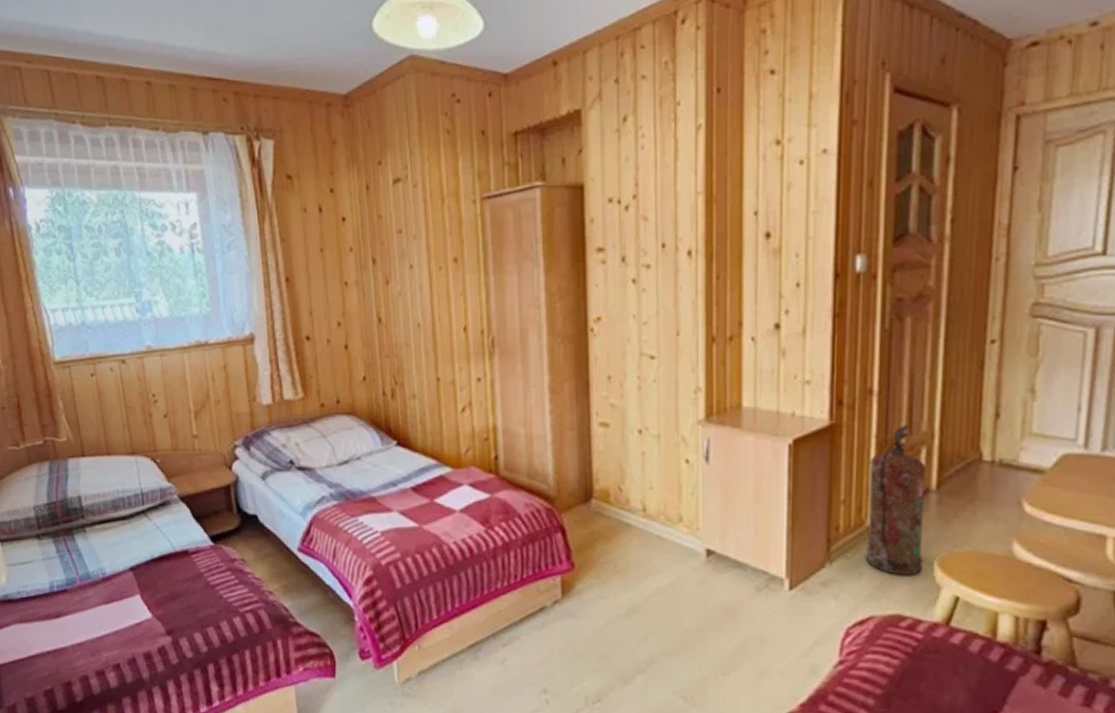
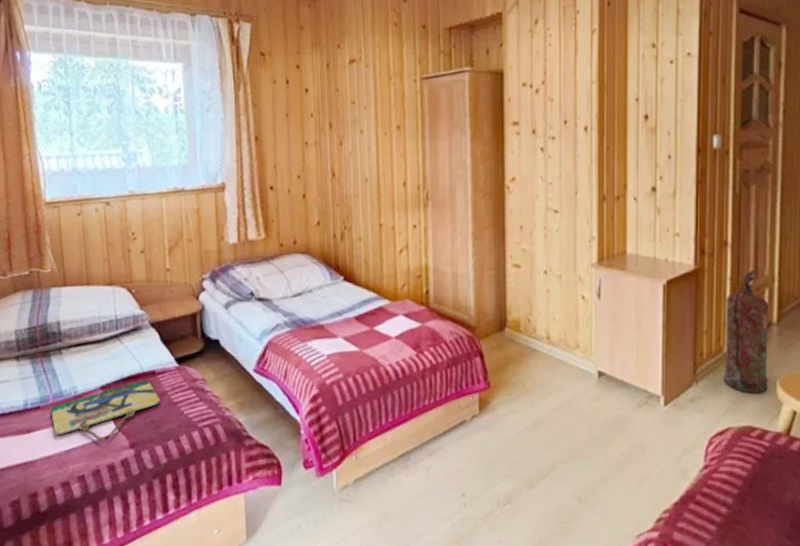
home sign: none [78,560,196,628] -> present [50,379,160,442]

